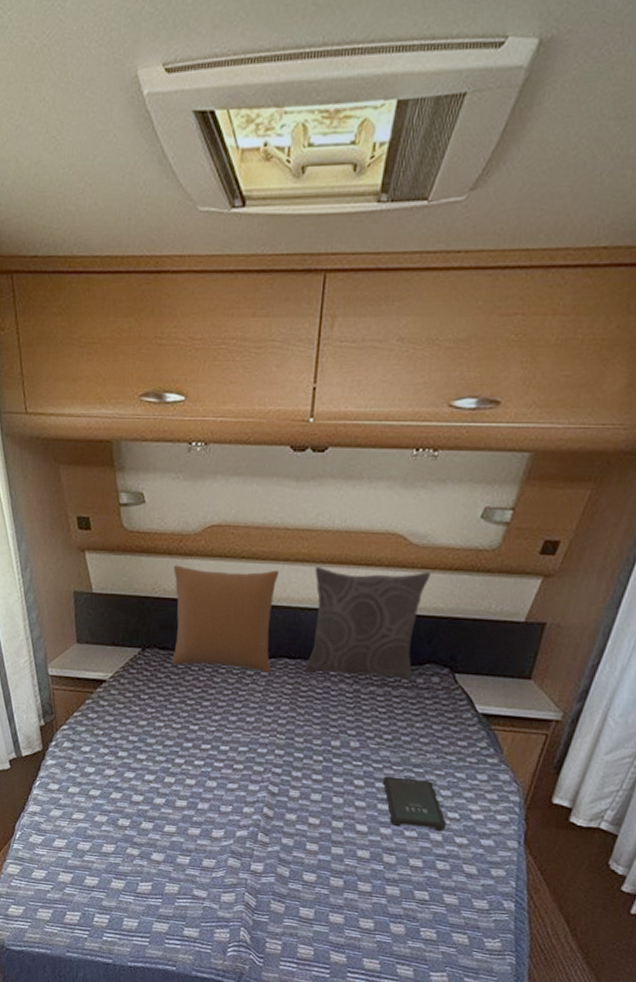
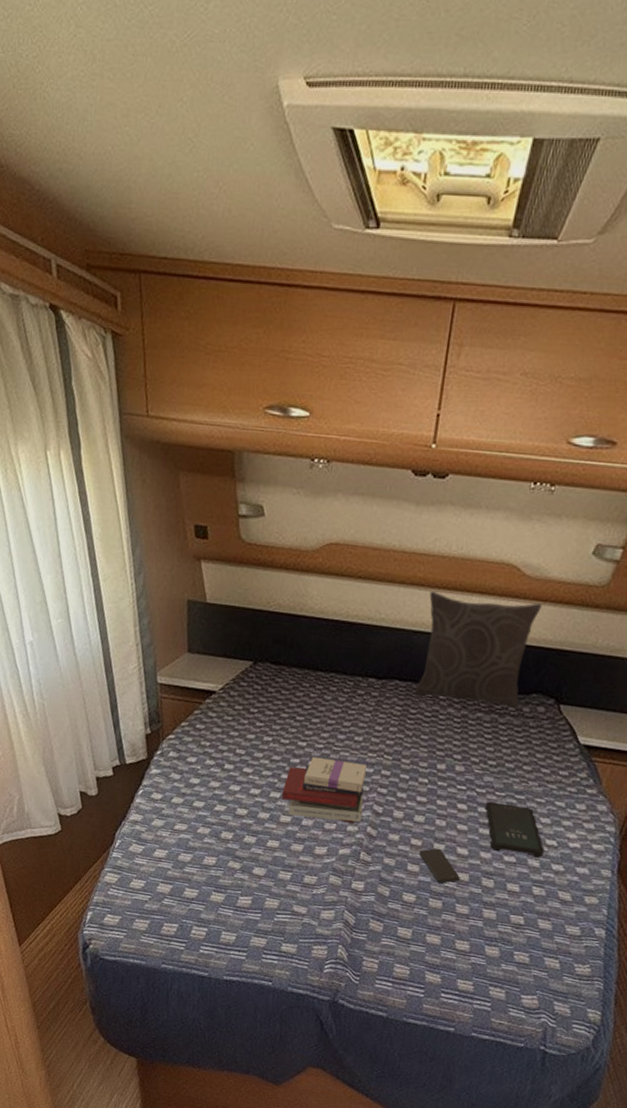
pillow: present [172,565,280,673] -> none [283,580,395,693]
books: none [176,739,260,805] -> present [281,756,367,824]
smartphone: none [317,826,361,862] -> present [419,848,460,884]

